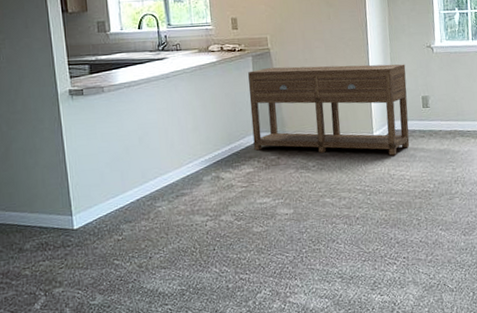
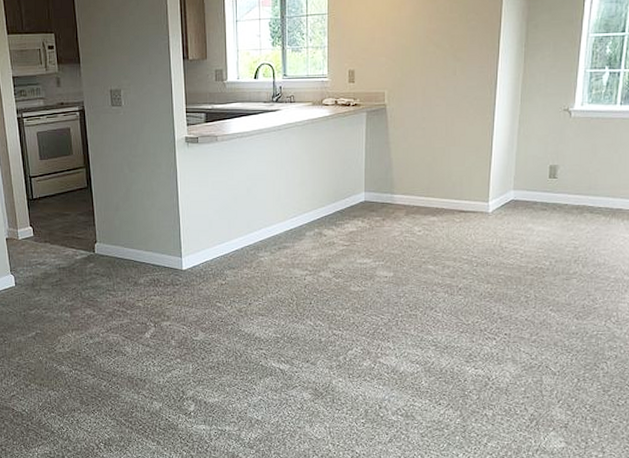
console table: present [248,64,410,156] -> none [359,124,536,227]

